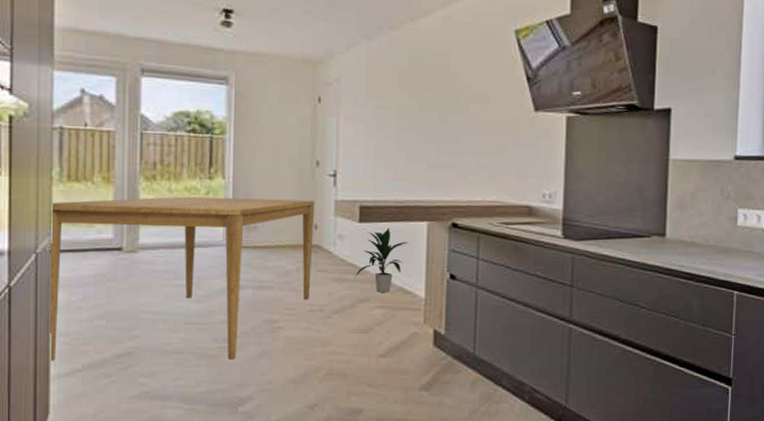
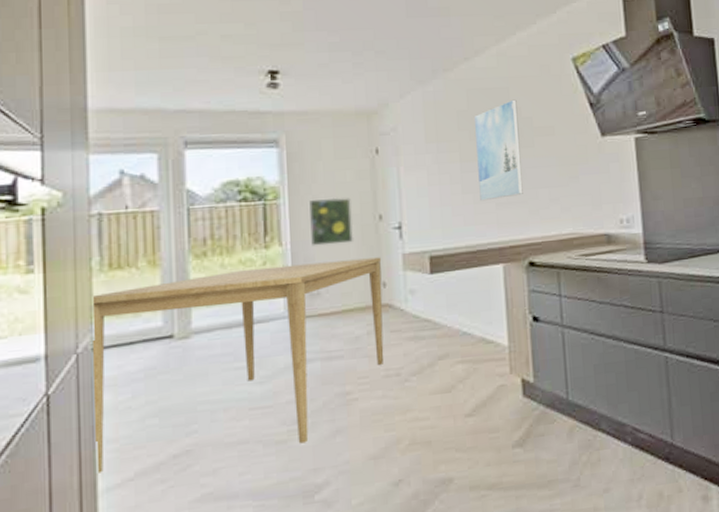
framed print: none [251,139,292,184] -> present [308,197,354,246]
indoor plant: present [355,228,409,292] -> none [431,275,486,346]
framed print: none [412,64,457,160] -> present [475,99,523,201]

